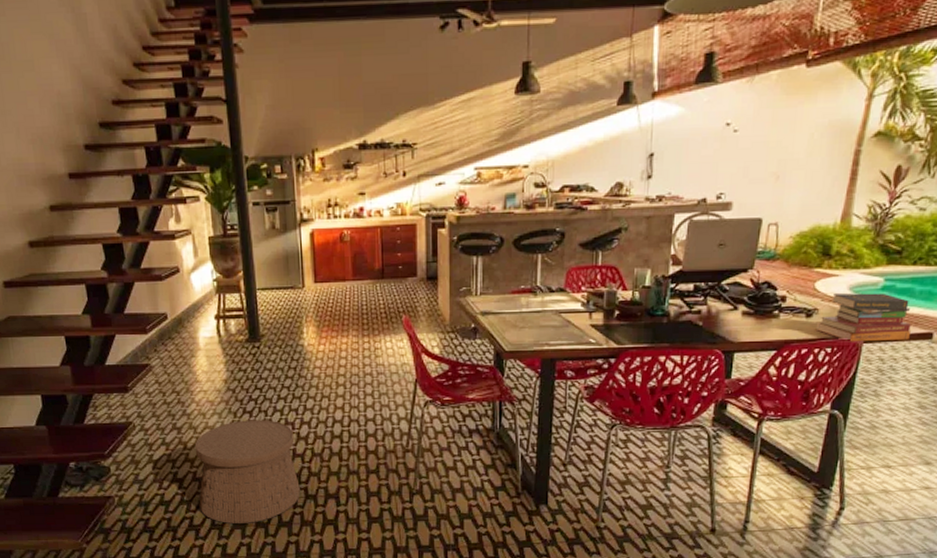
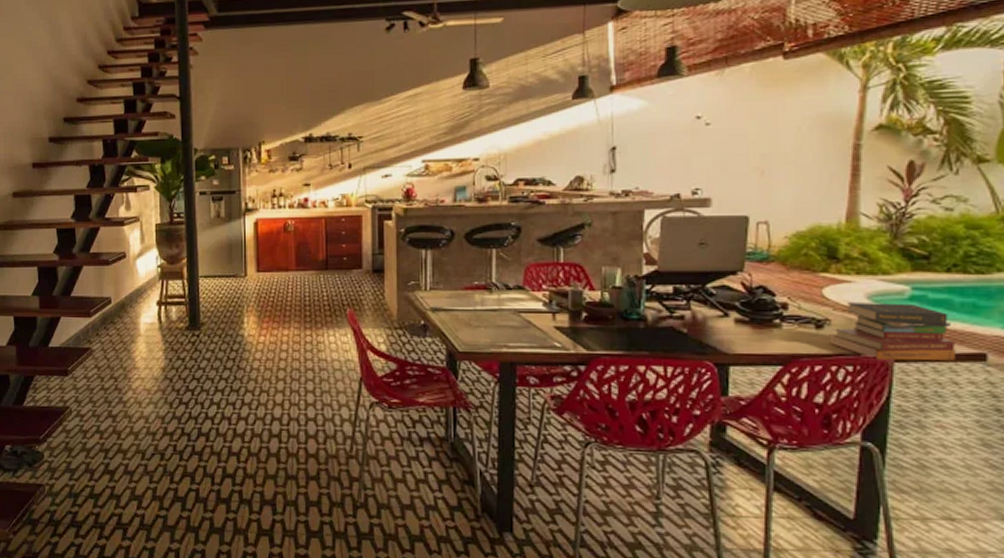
basket: present [194,419,300,525] -> none [128,411,234,527]

